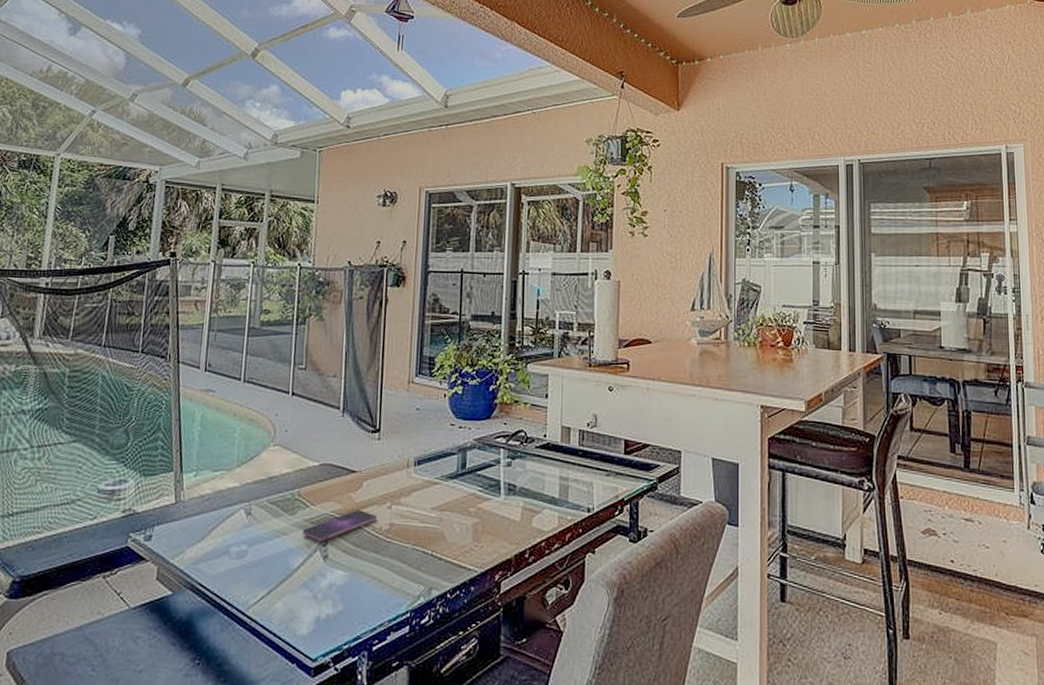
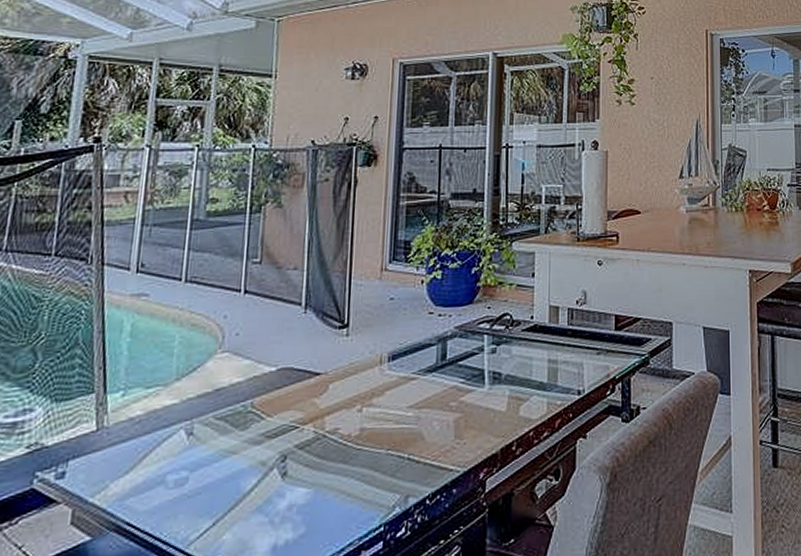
smartphone: present [302,510,377,541] -> none [255,416,345,457]

